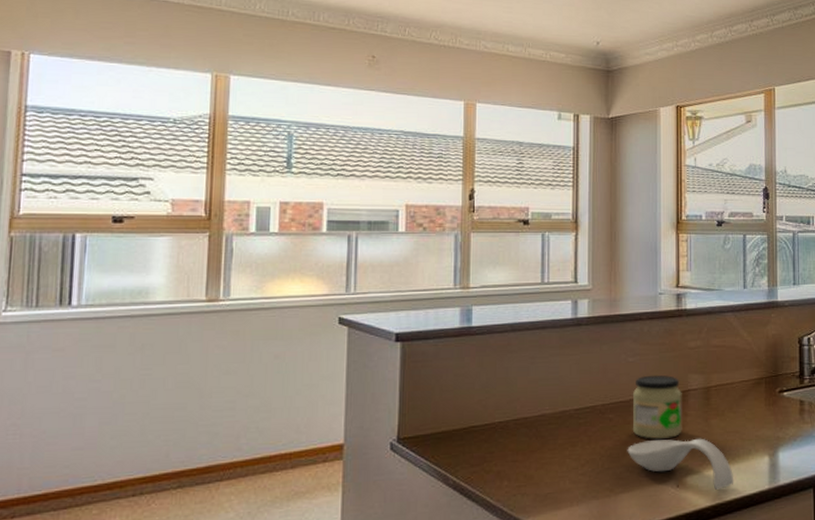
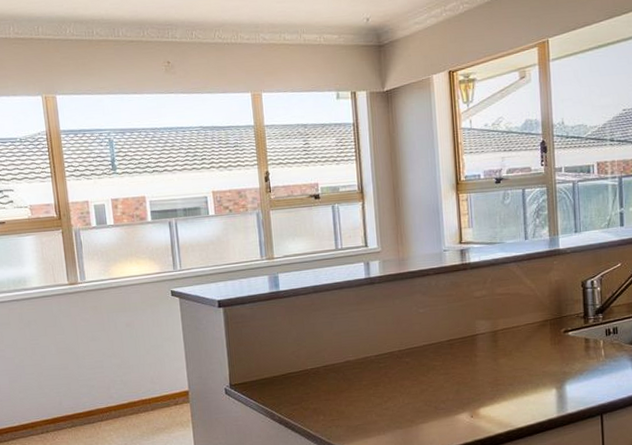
spoon rest: present [627,438,734,490] -> none [424,375,524,419]
jar: present [632,375,682,439] -> none [425,322,473,378]

